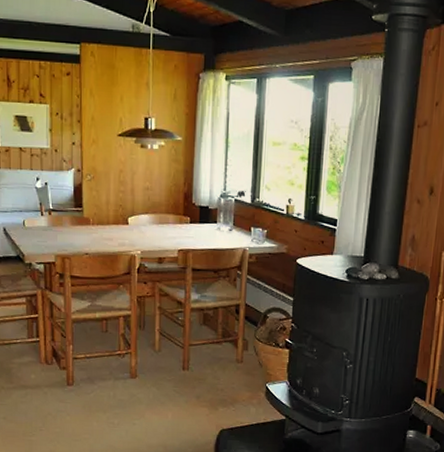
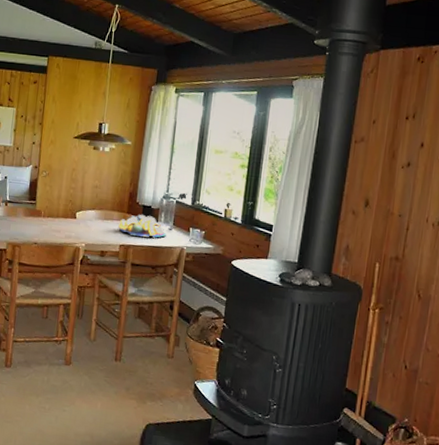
fruit bowl: none [175,215,228,240] -> present [118,214,167,238]

